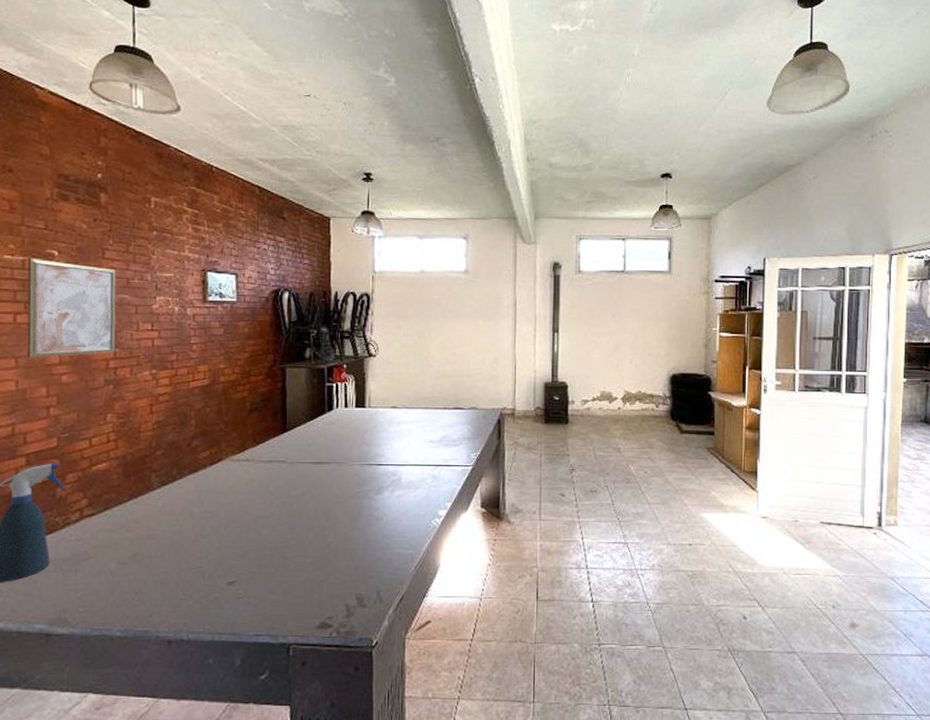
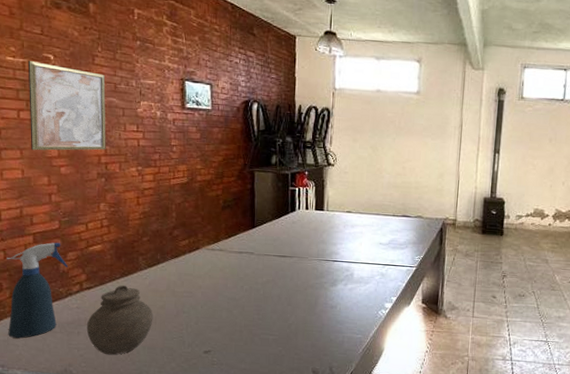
jar: none [86,508,167,595] -> present [86,284,153,356]

